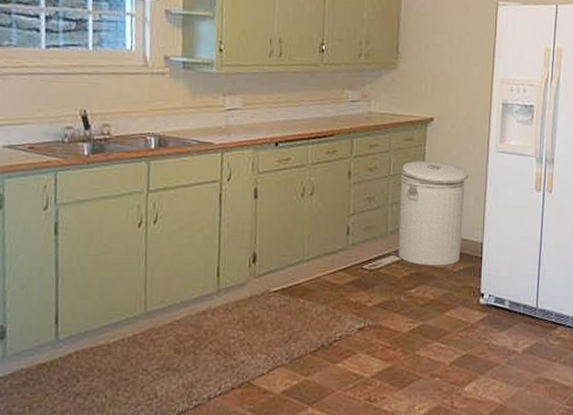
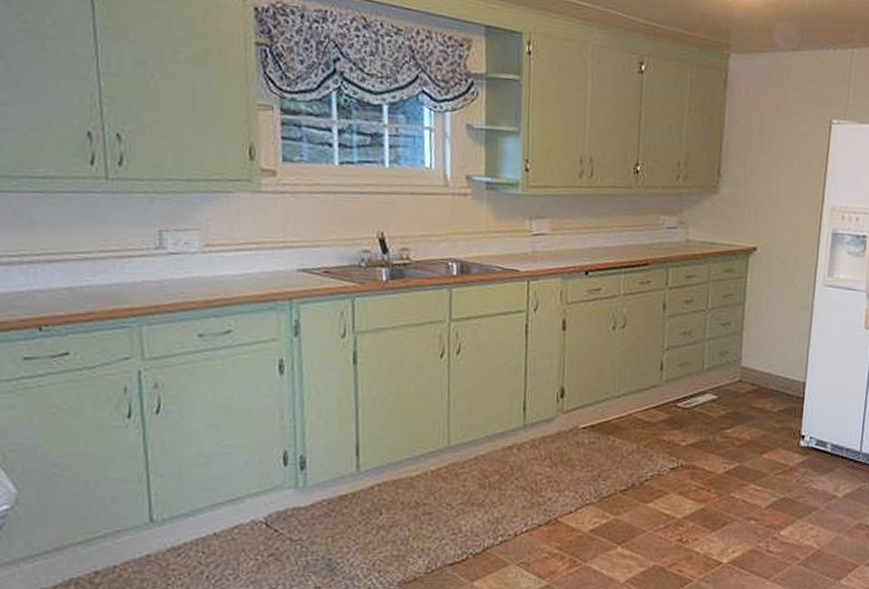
can: present [398,161,469,266] -> none [714,294,793,406]

